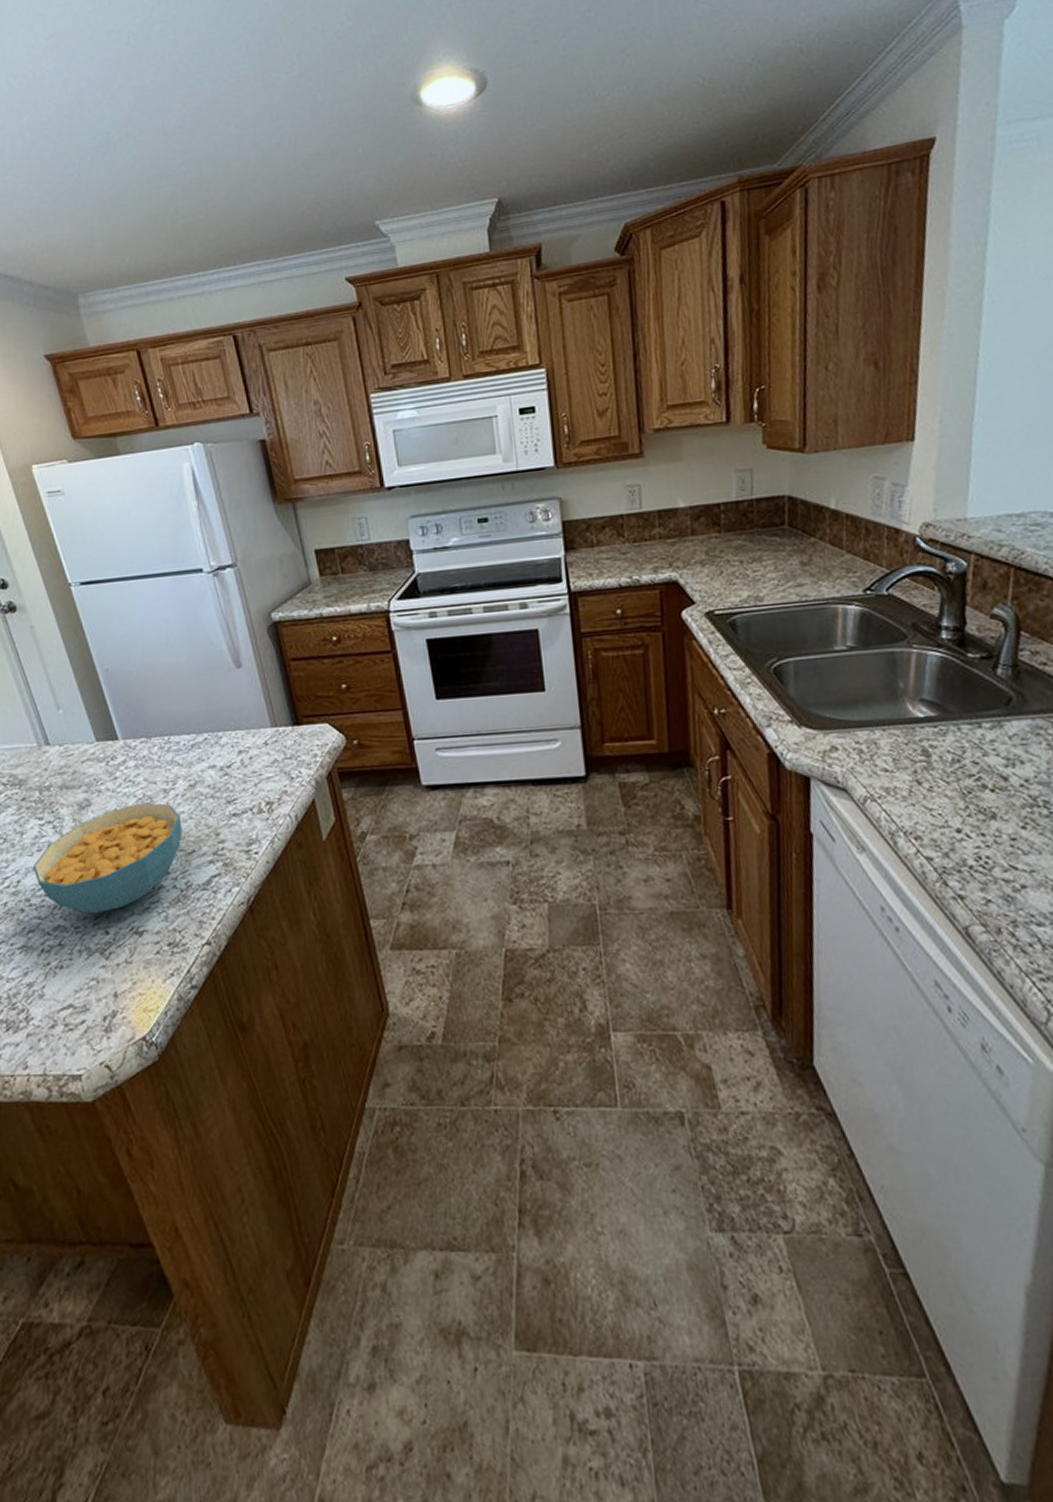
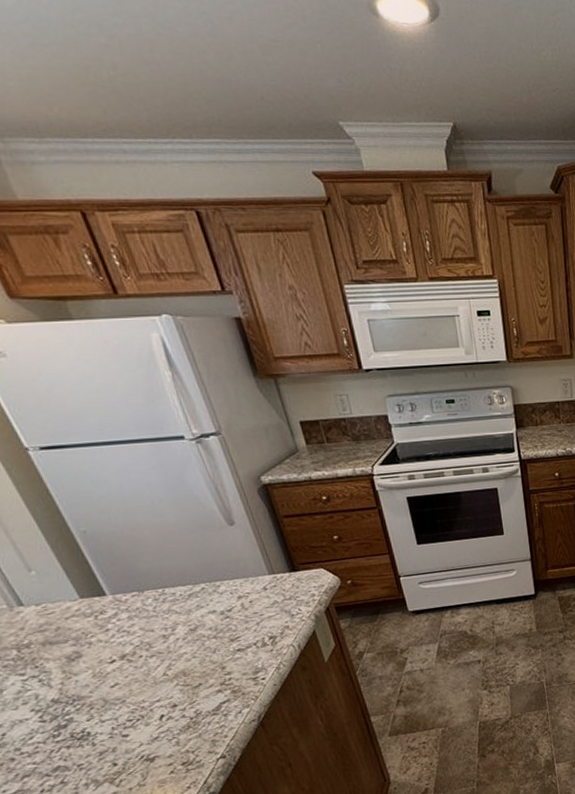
cereal bowl: present [32,802,182,914] -> none [19,647,187,752]

